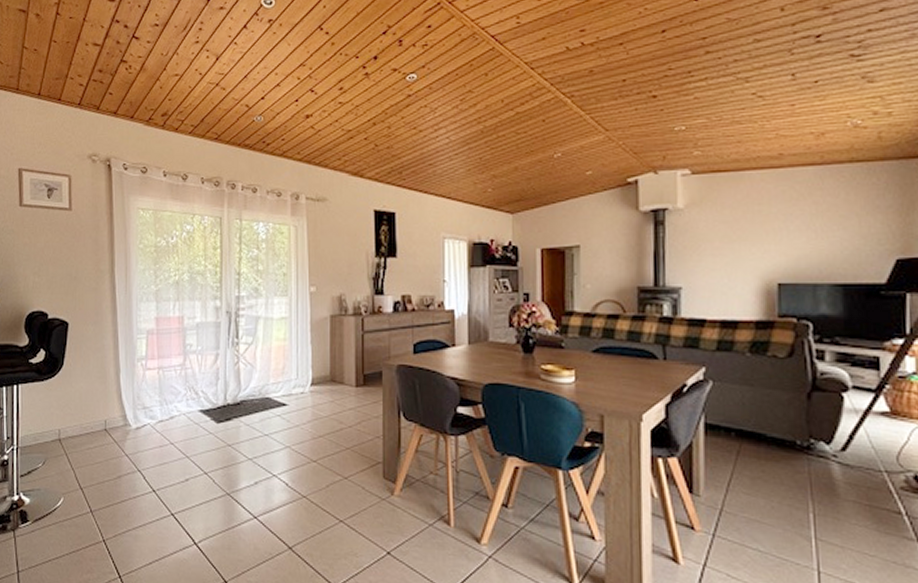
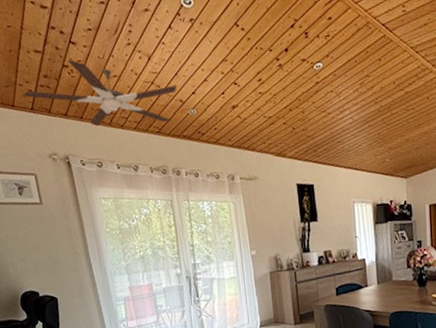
ceiling fan: none [71,54,245,129] -> present [22,59,177,126]

